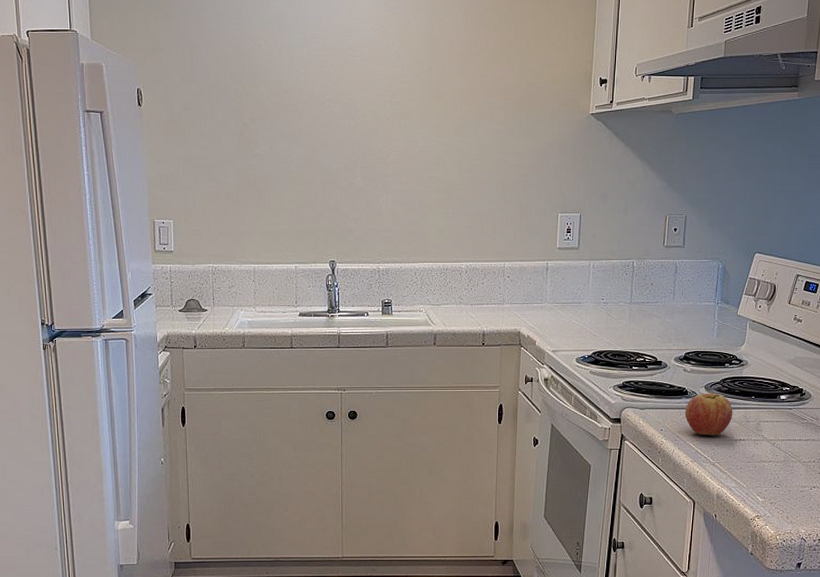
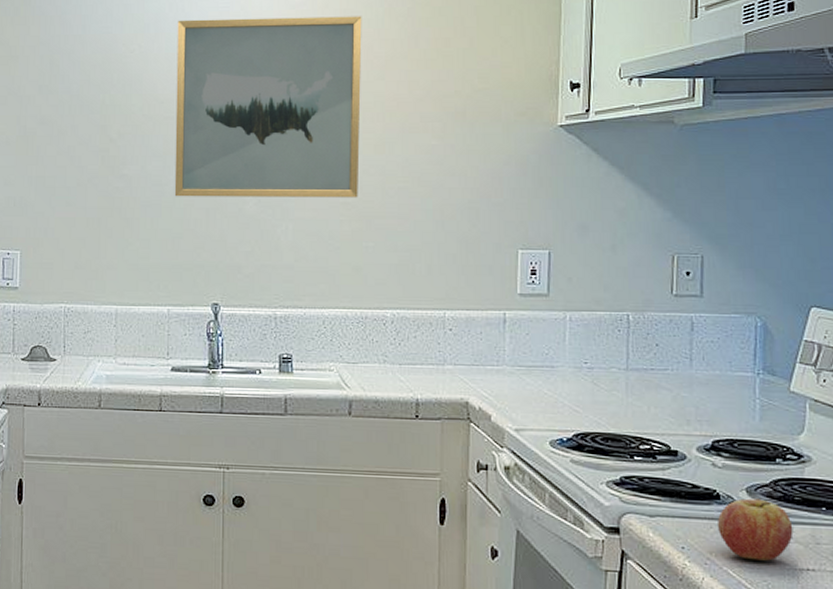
wall art: none [296,19,445,173] -> present [174,16,362,198]

